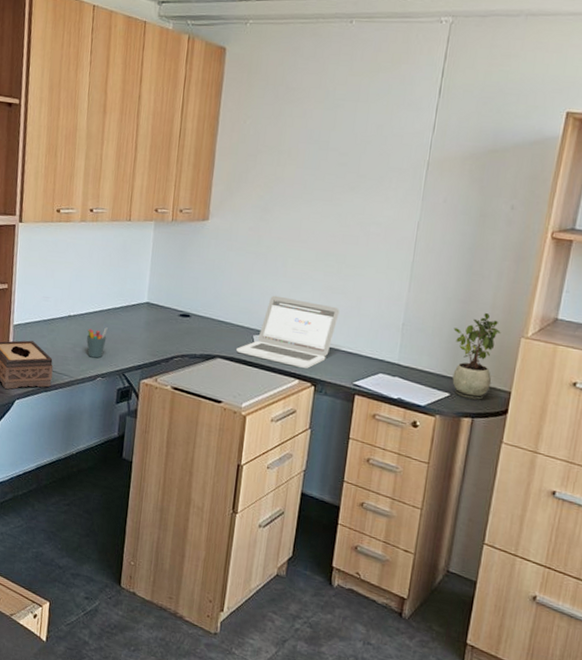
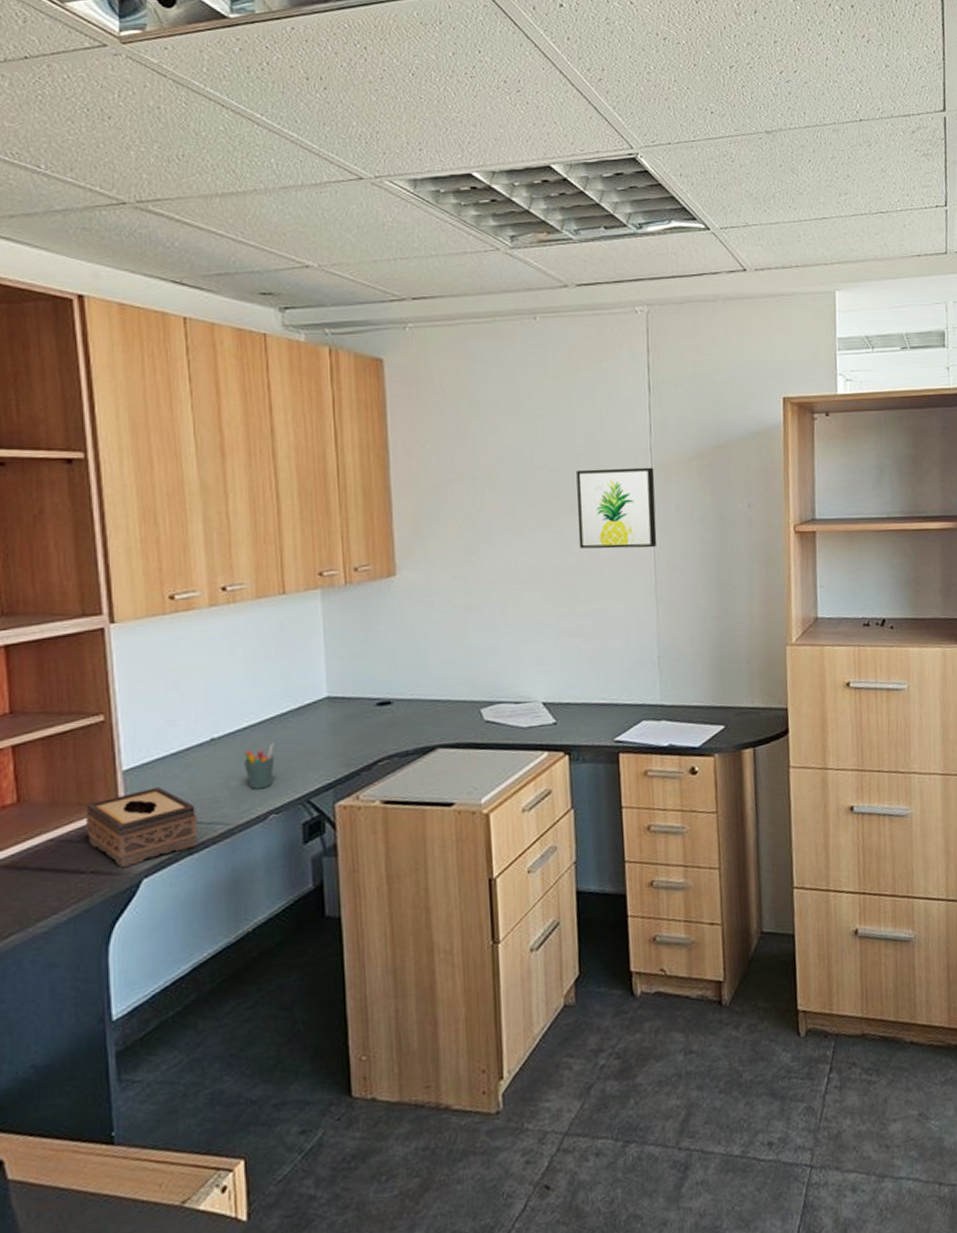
laptop: present [236,295,340,369] -> none [462,652,583,737]
wall art: none [353,155,431,231] -> present [576,467,657,549]
potted plant: present [452,313,501,401] -> none [714,626,766,728]

